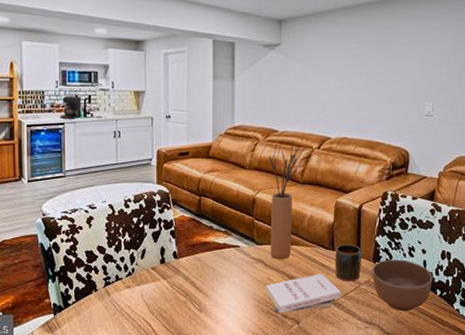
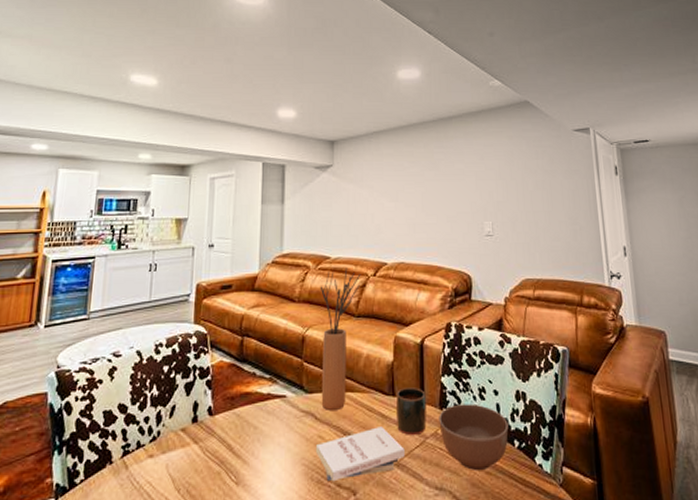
coffee maker: present [60,95,82,119] -> none [90,225,117,252]

